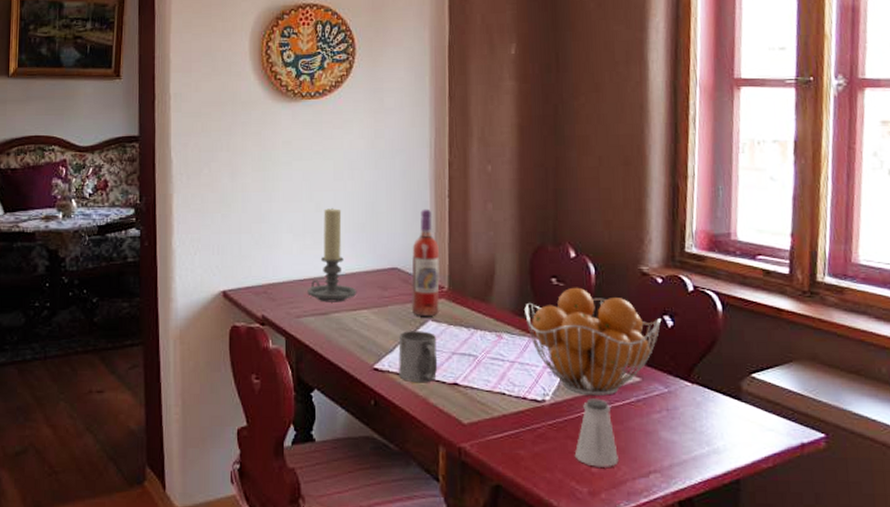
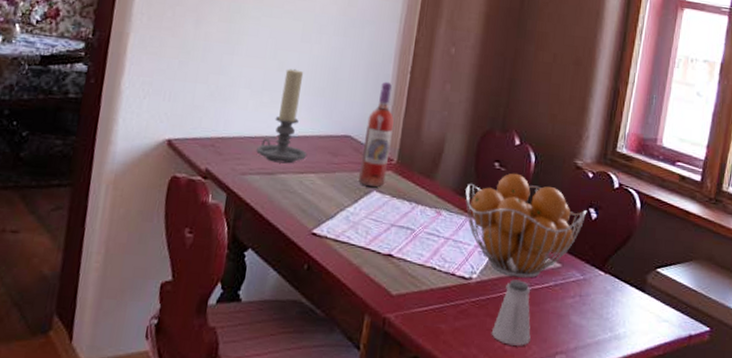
mug: present [398,331,438,383] -> none [336,199,379,252]

